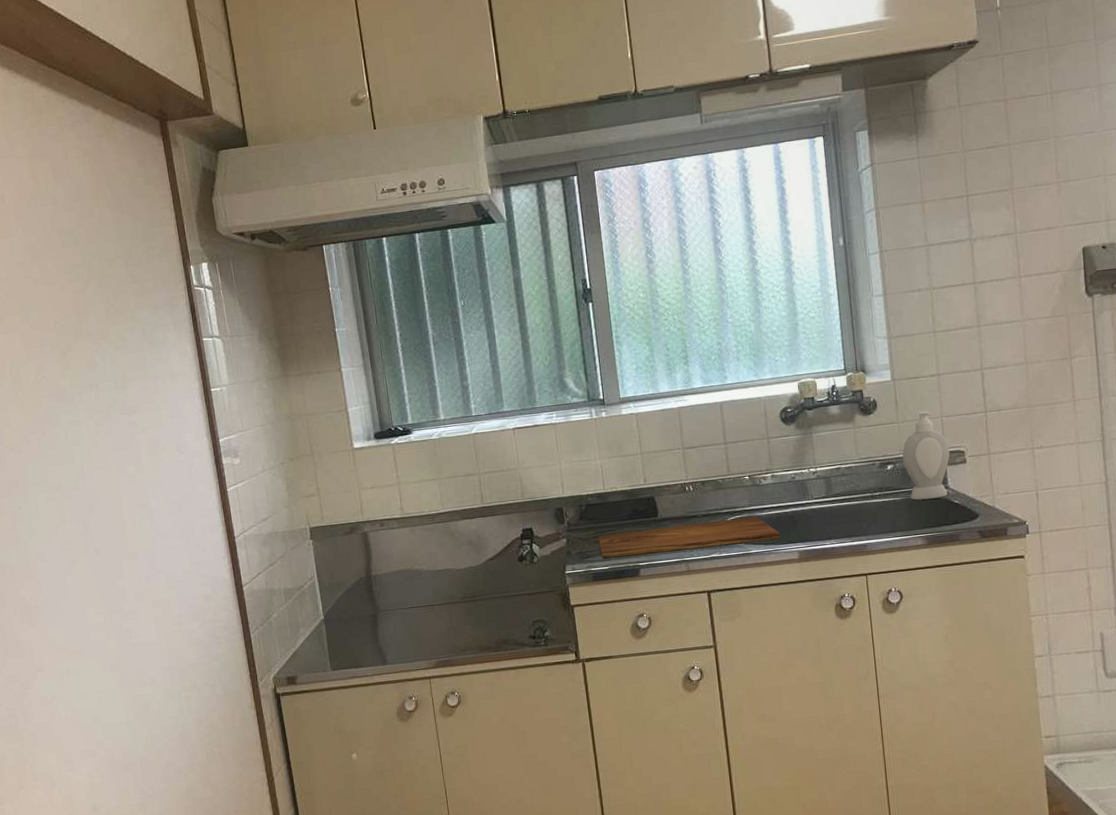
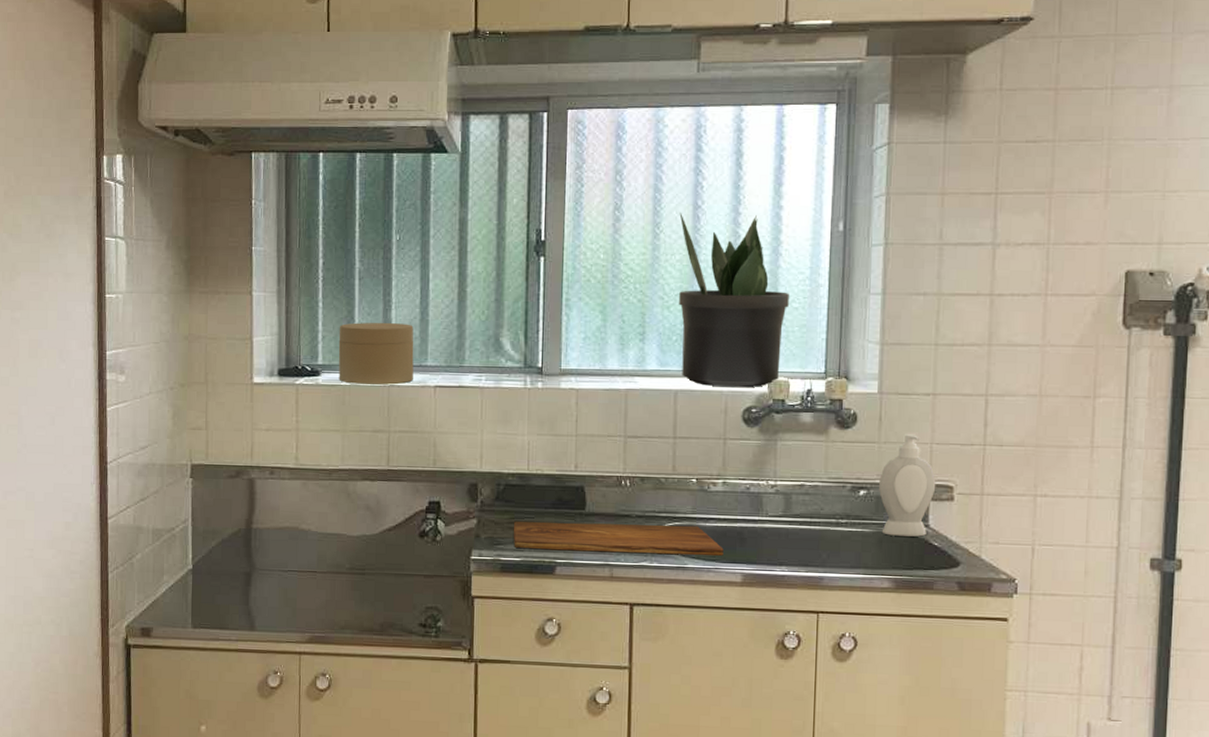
jar: none [422,377,494,437] -> present [338,322,414,385]
planter: none [703,242,806,395] -> present [679,213,789,388]

